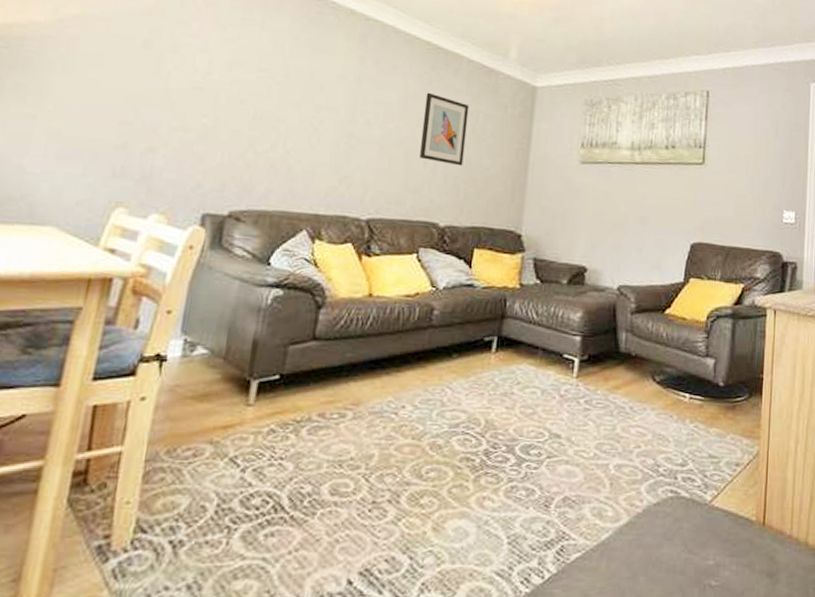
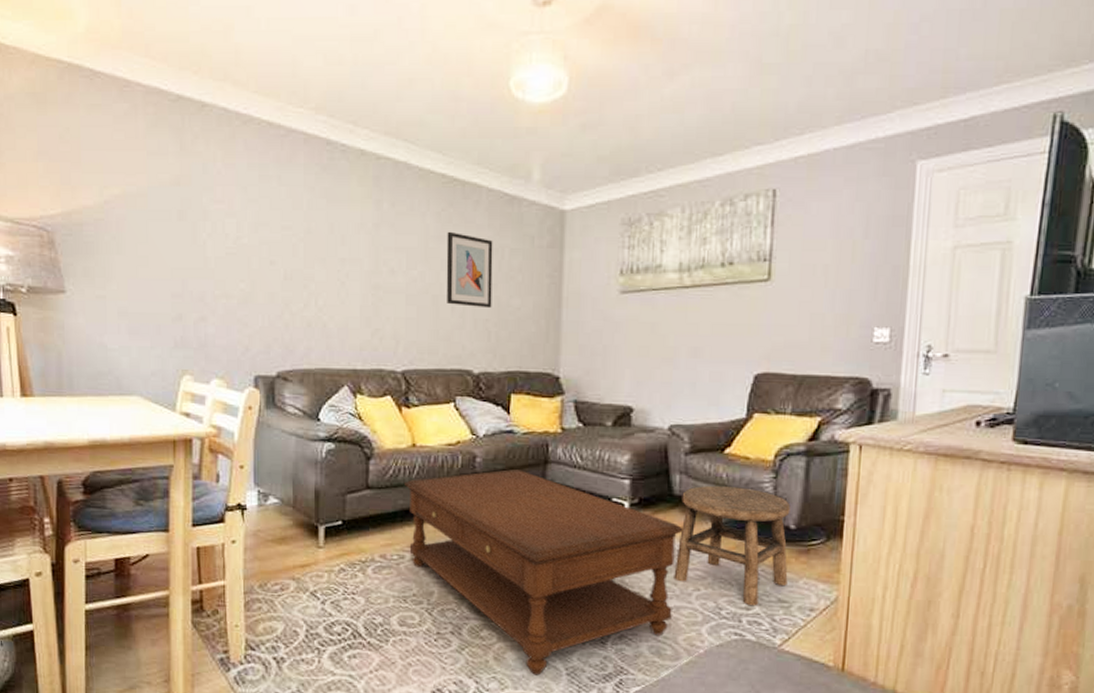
coffee table: none [352,323,629,546] -> present [404,469,685,675]
stool: none [617,343,720,463] -> present [674,485,791,607]

